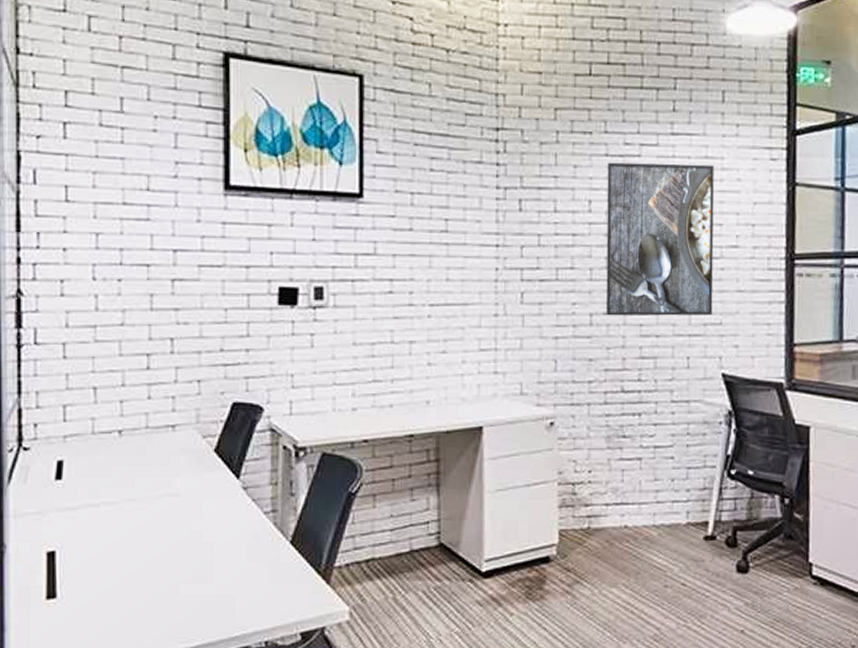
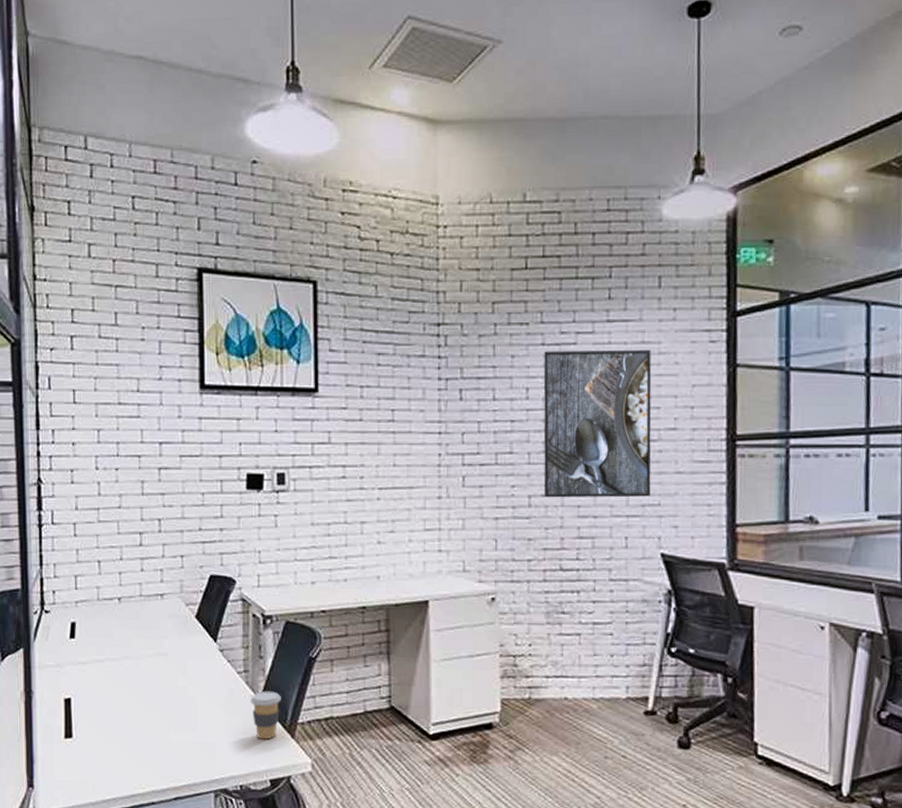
coffee cup: none [279,532,315,588] -> present [251,691,281,740]

